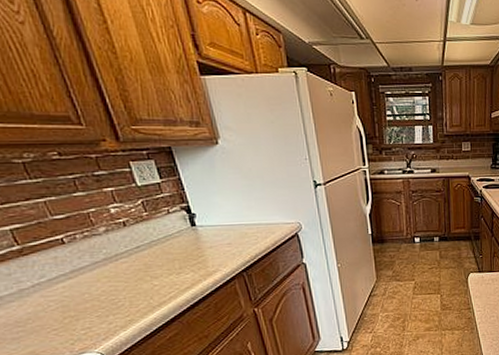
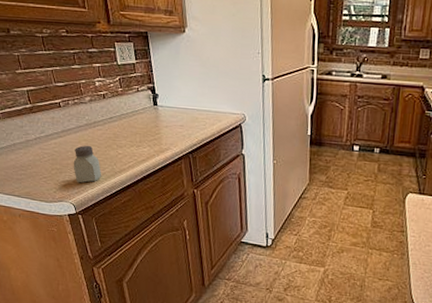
saltshaker: none [93,283,135,328] -> present [73,145,101,183]

